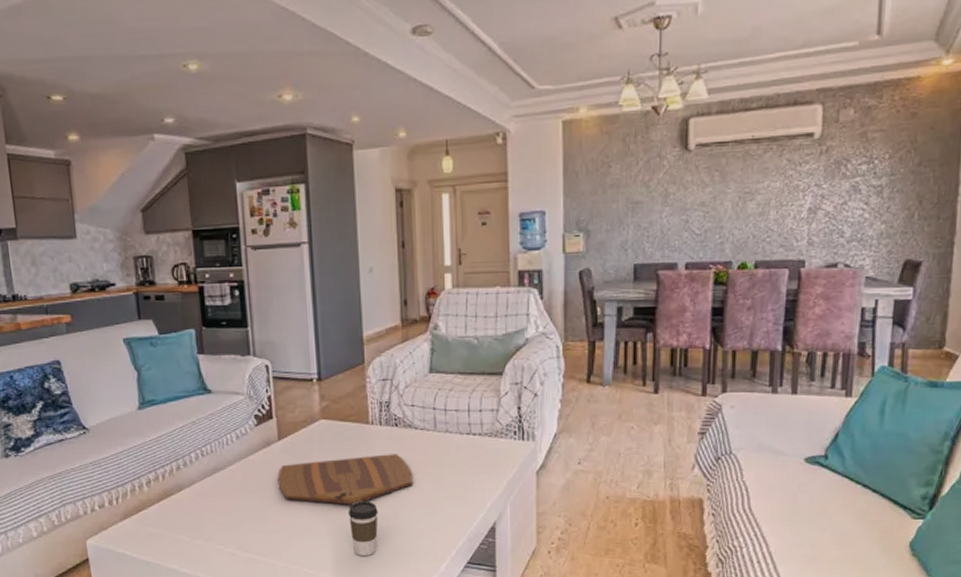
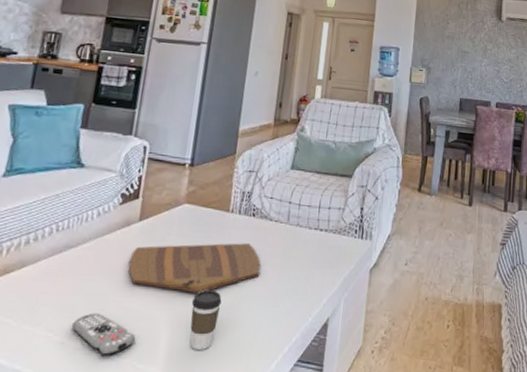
remote control: none [238,527,301,564] -> present [71,313,137,357]

